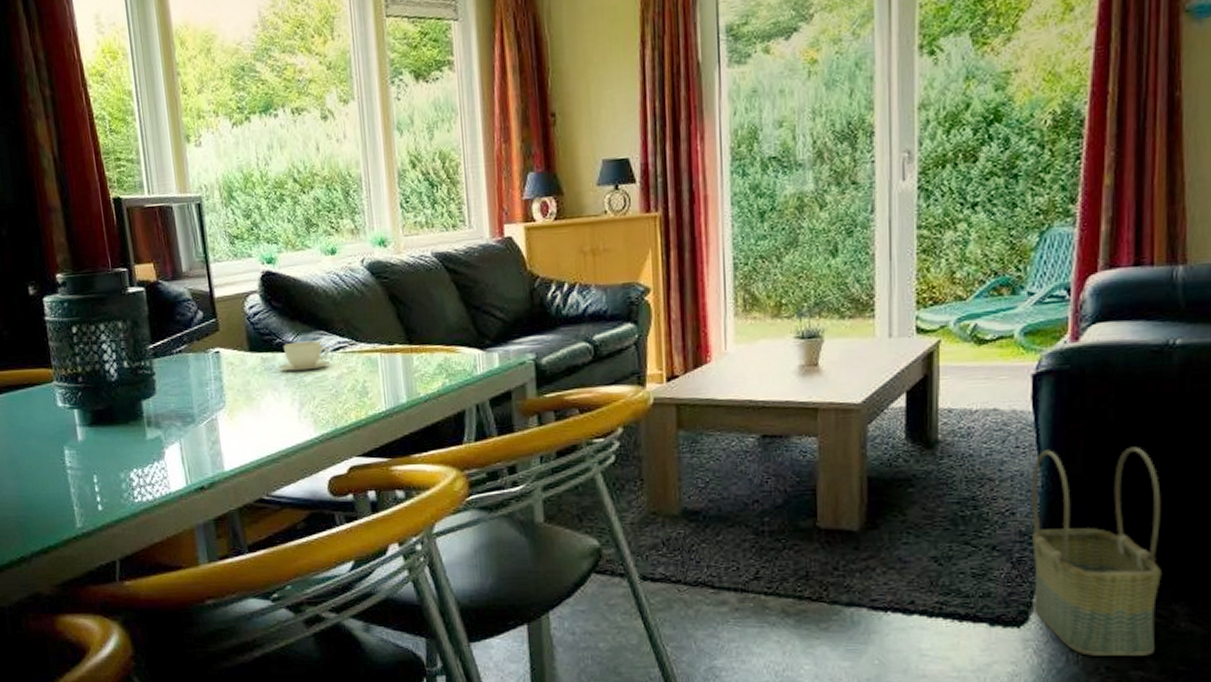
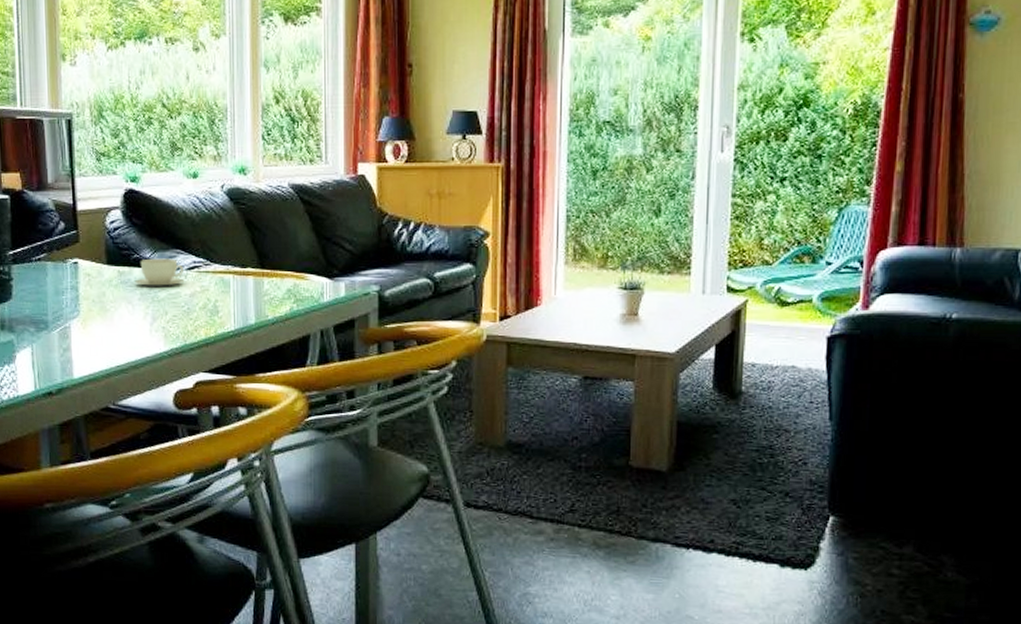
basket: present [1032,447,1161,656] -> none [820,407,935,602]

